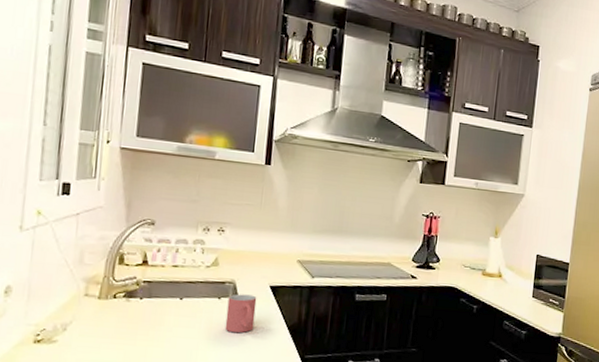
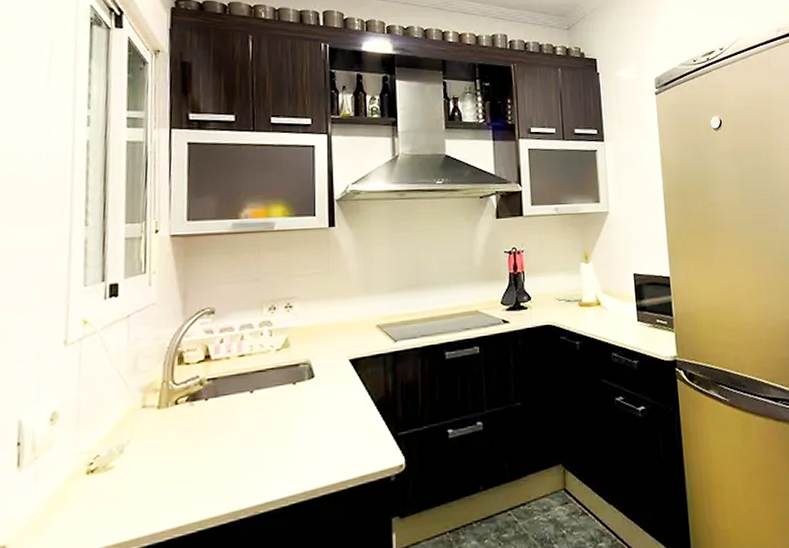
mug: present [225,294,257,333] -> none [304,373,337,421]

